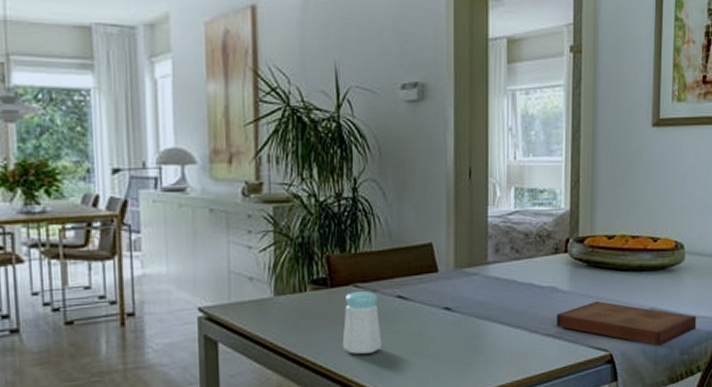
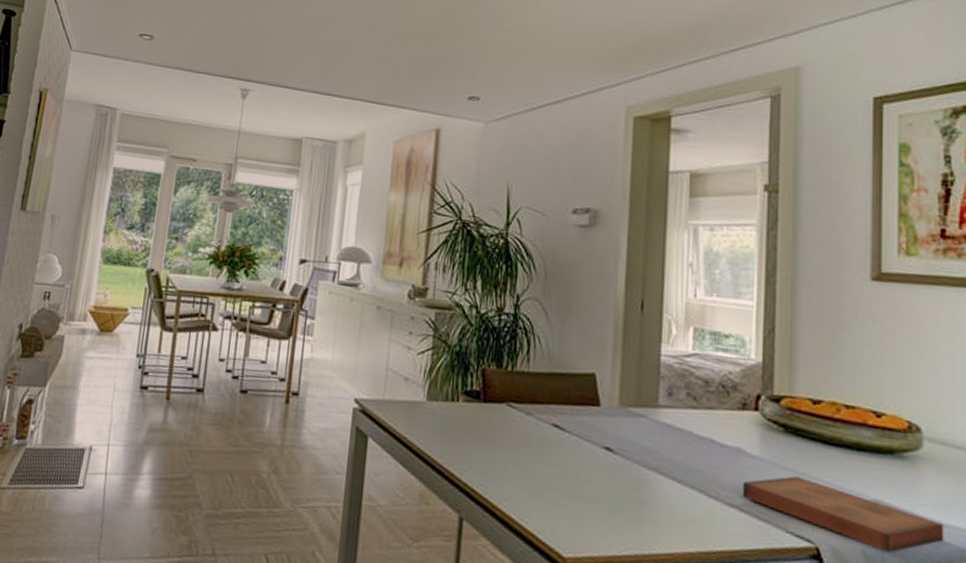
salt shaker: present [342,291,382,355] -> none [489,411,533,482]

